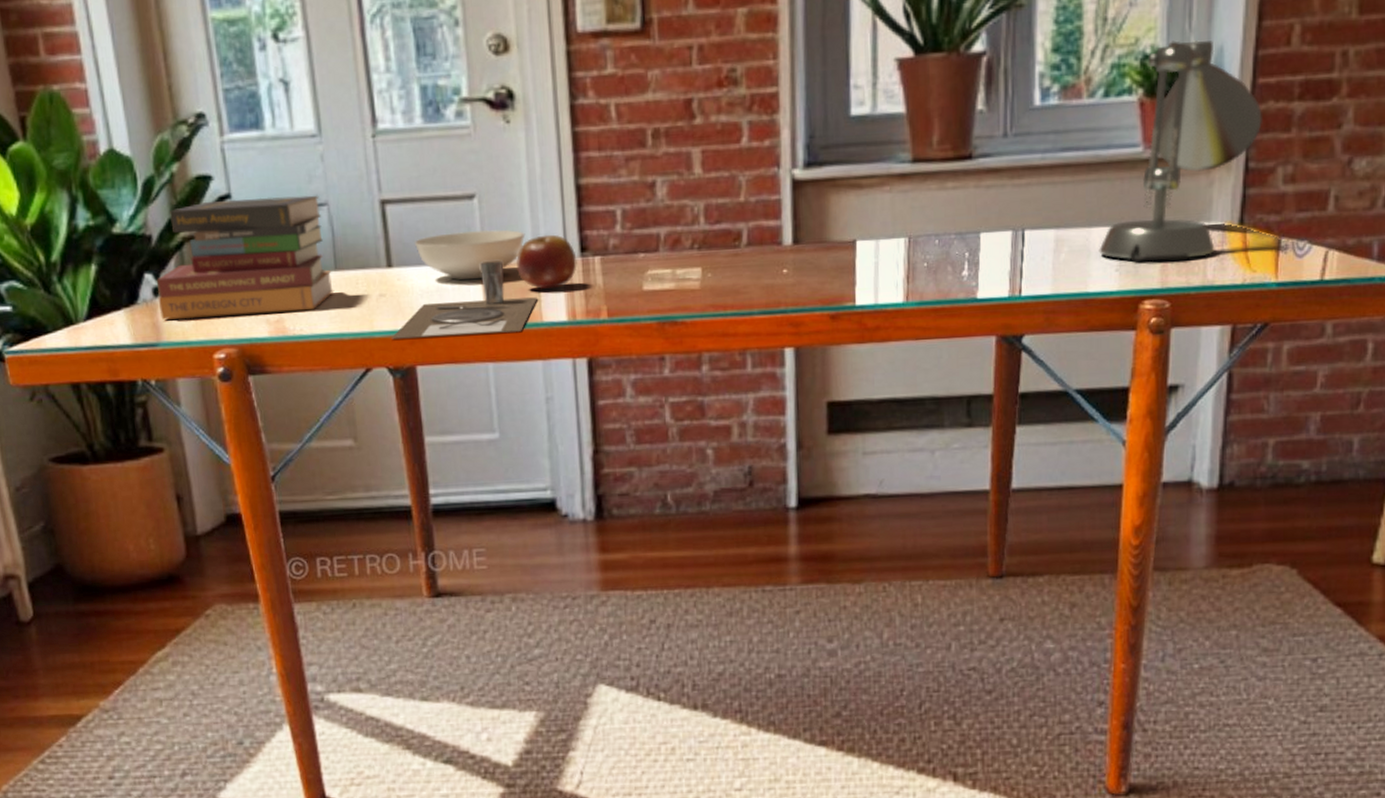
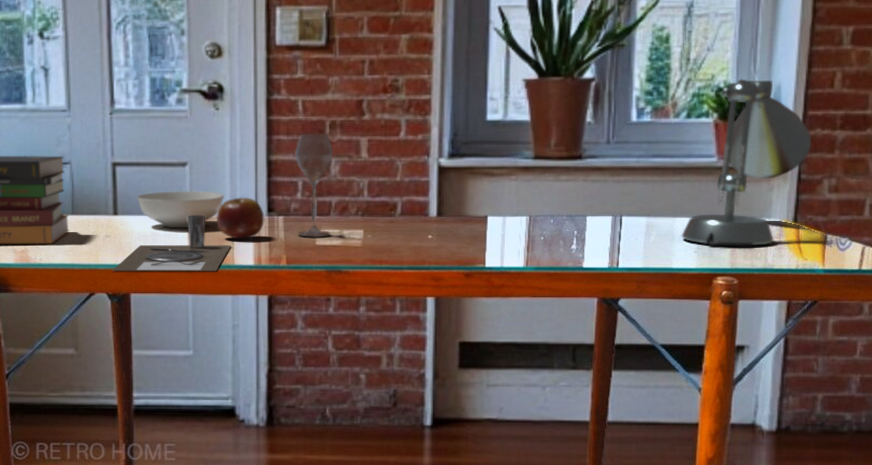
wineglass: none [610,144,661,282] -> present [295,133,334,237]

